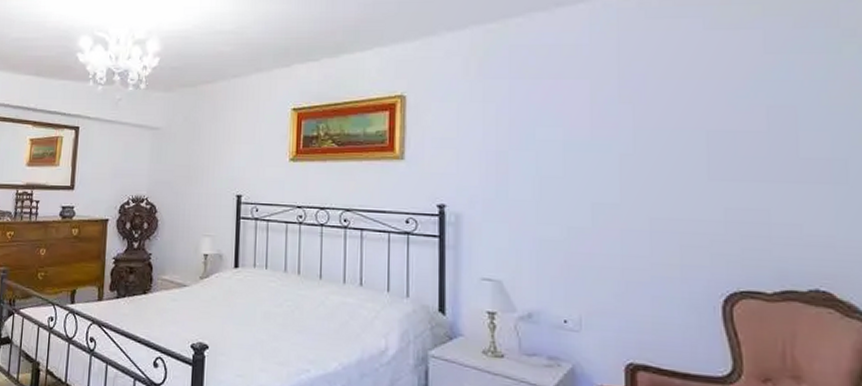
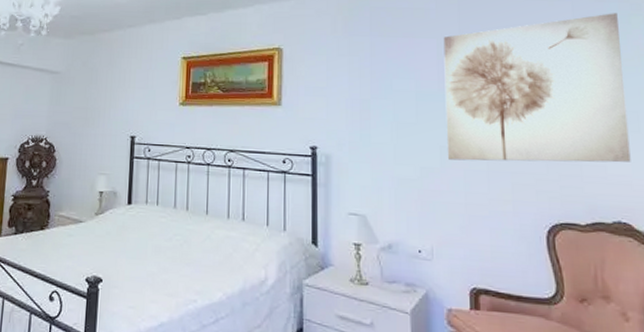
wall art: none [598,41,835,221] -> present [443,13,631,163]

